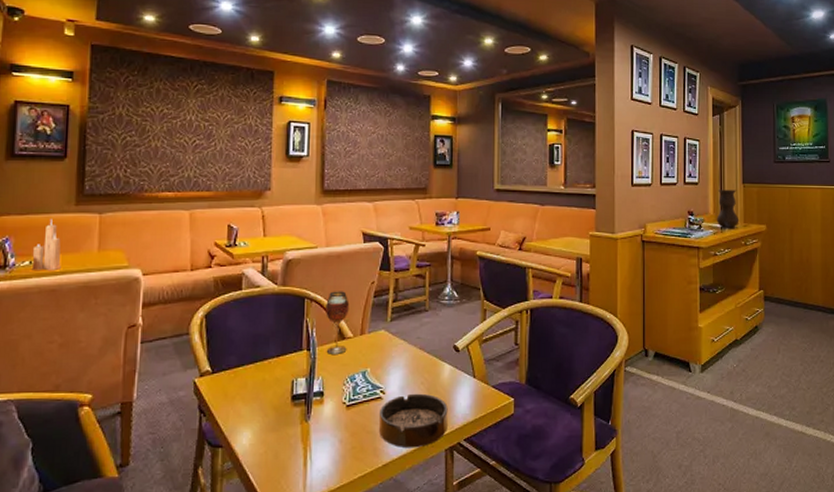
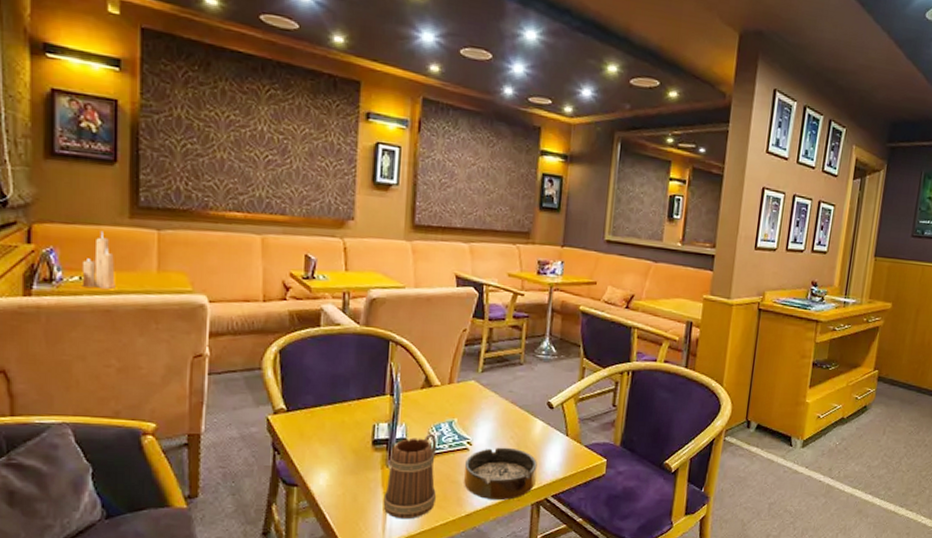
beer mug: none [303,384,354,475] -> present [383,433,437,520]
wineglass: present [326,291,350,354] -> none [411,336,438,402]
vase: present [716,189,740,229] -> none [840,261,867,305]

